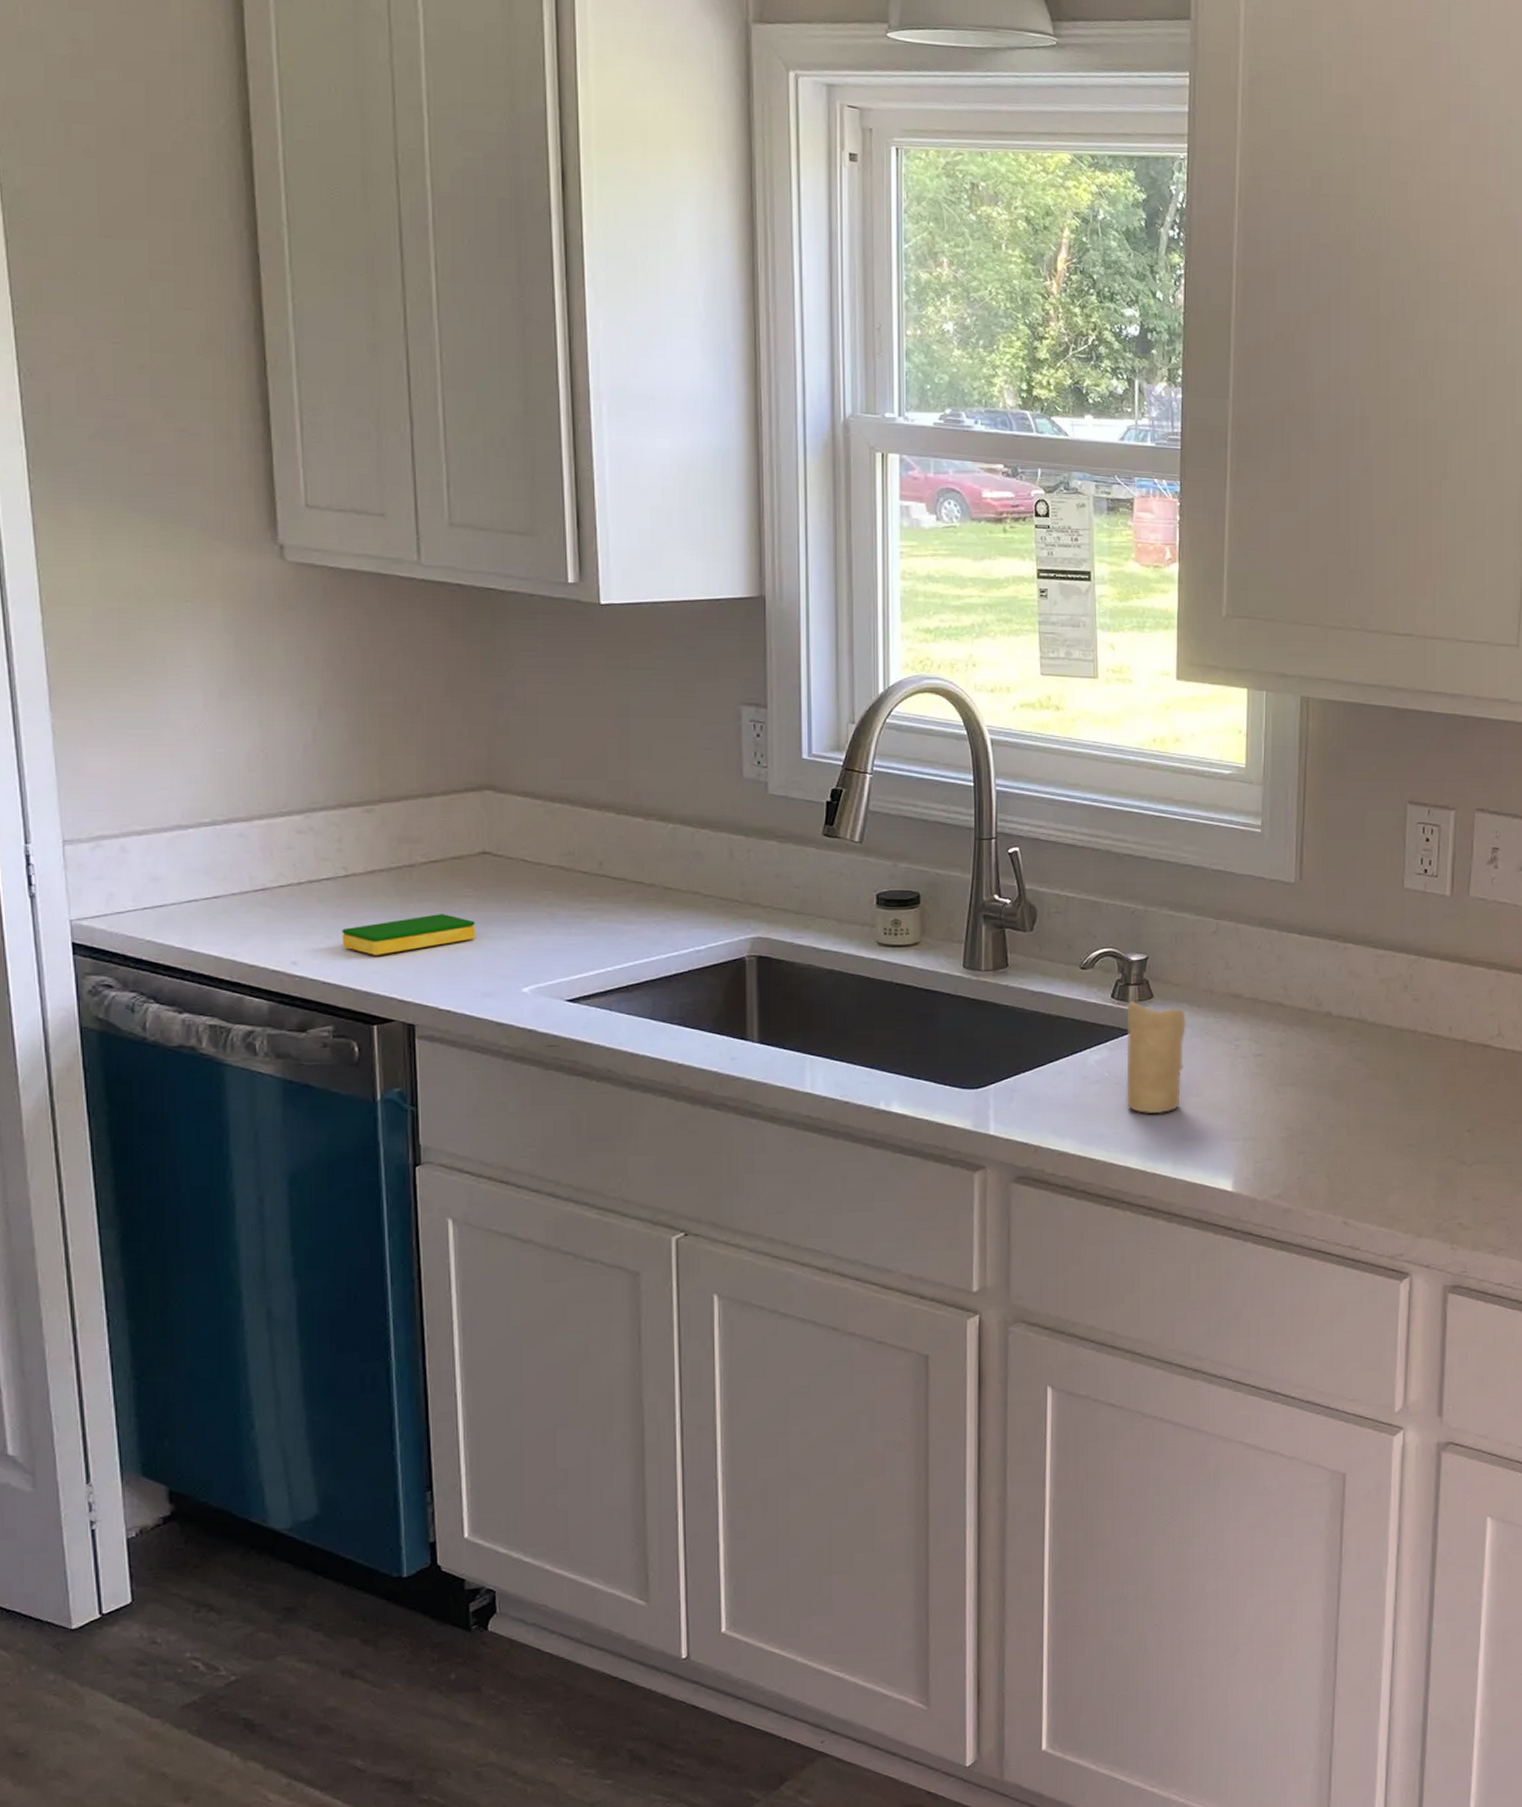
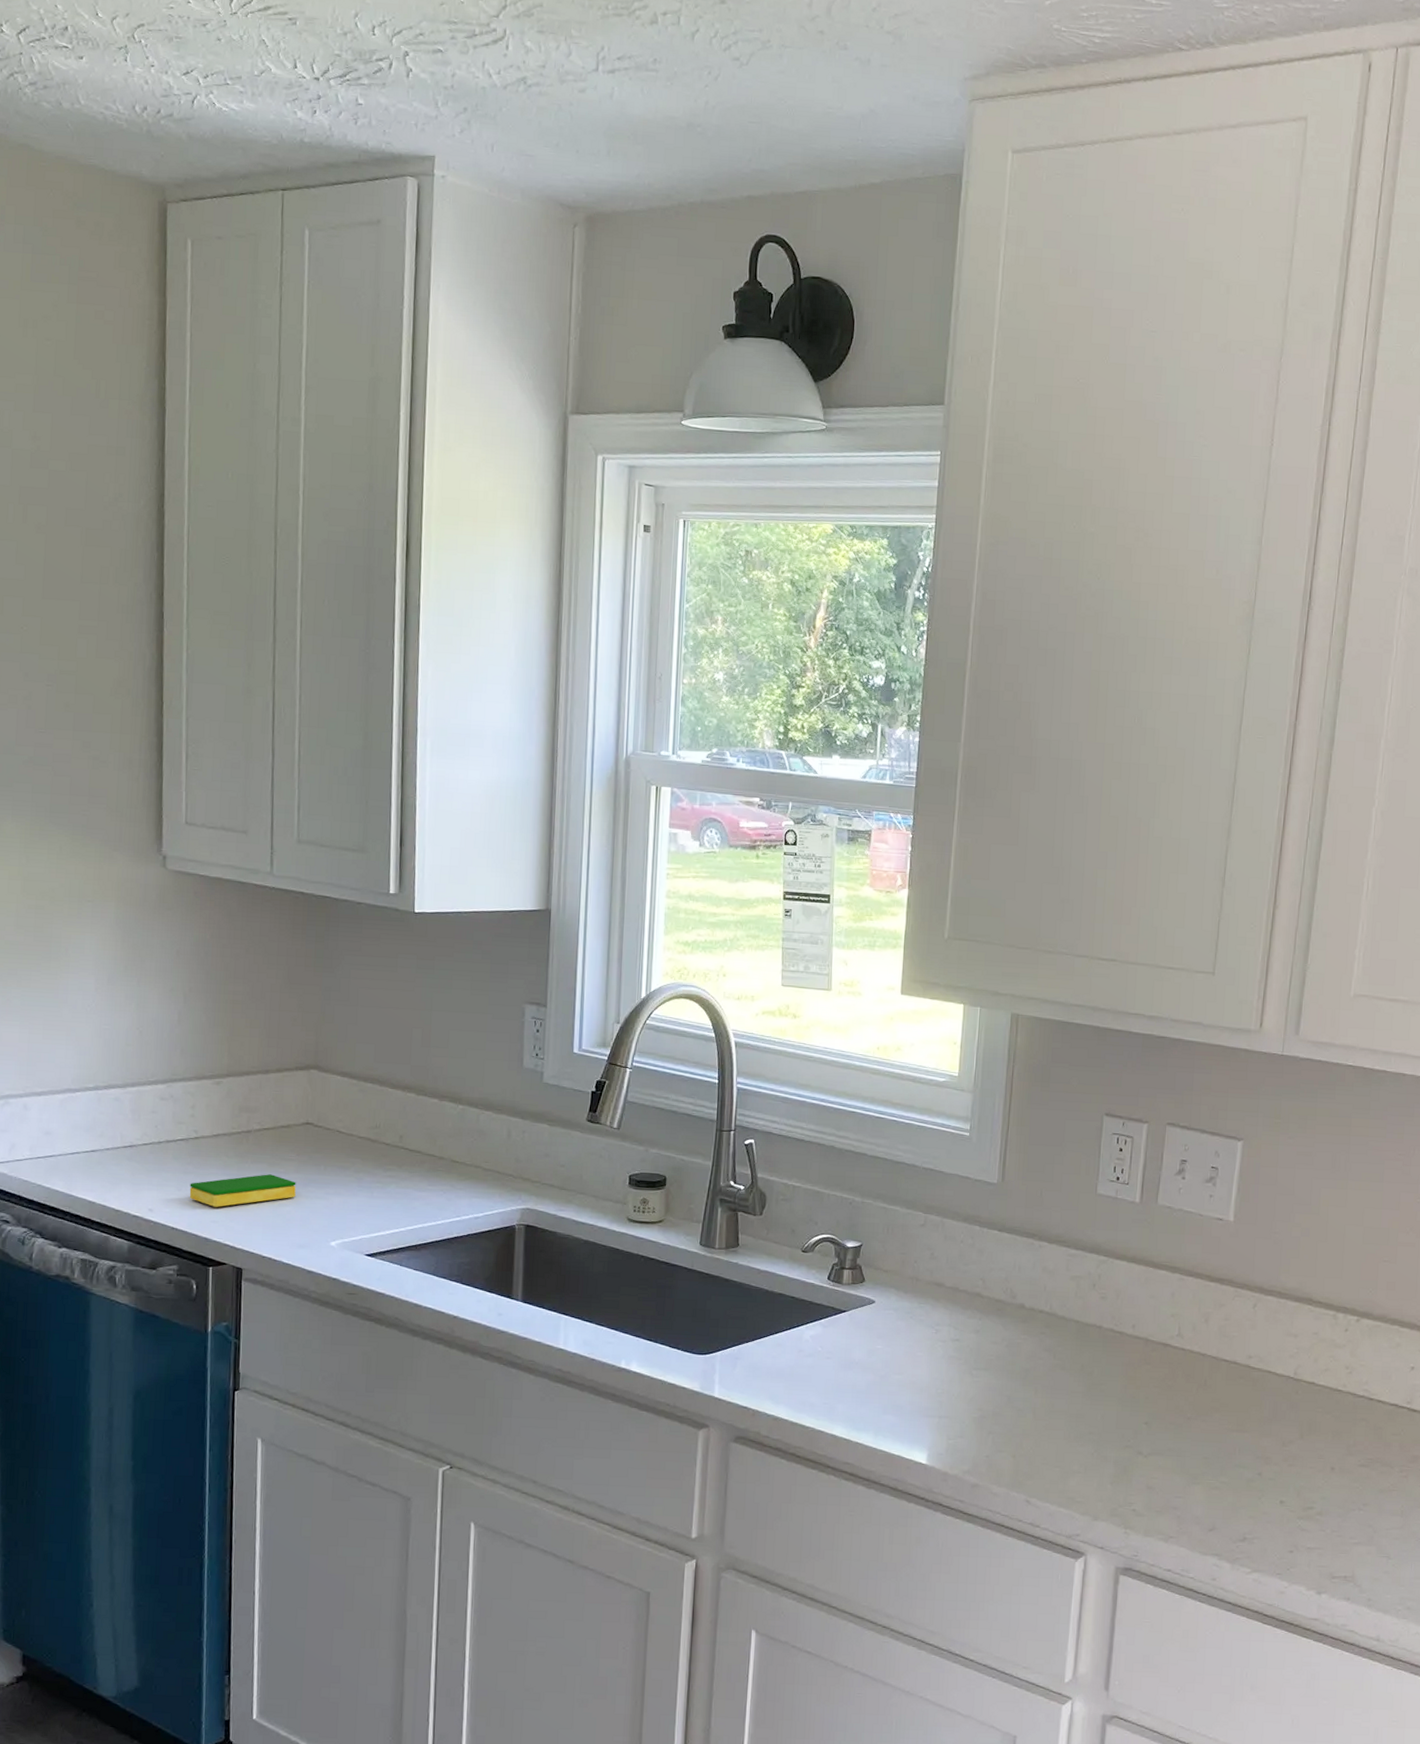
candle: present [1126,1001,1186,1114] -> none [835,1283,893,1389]

